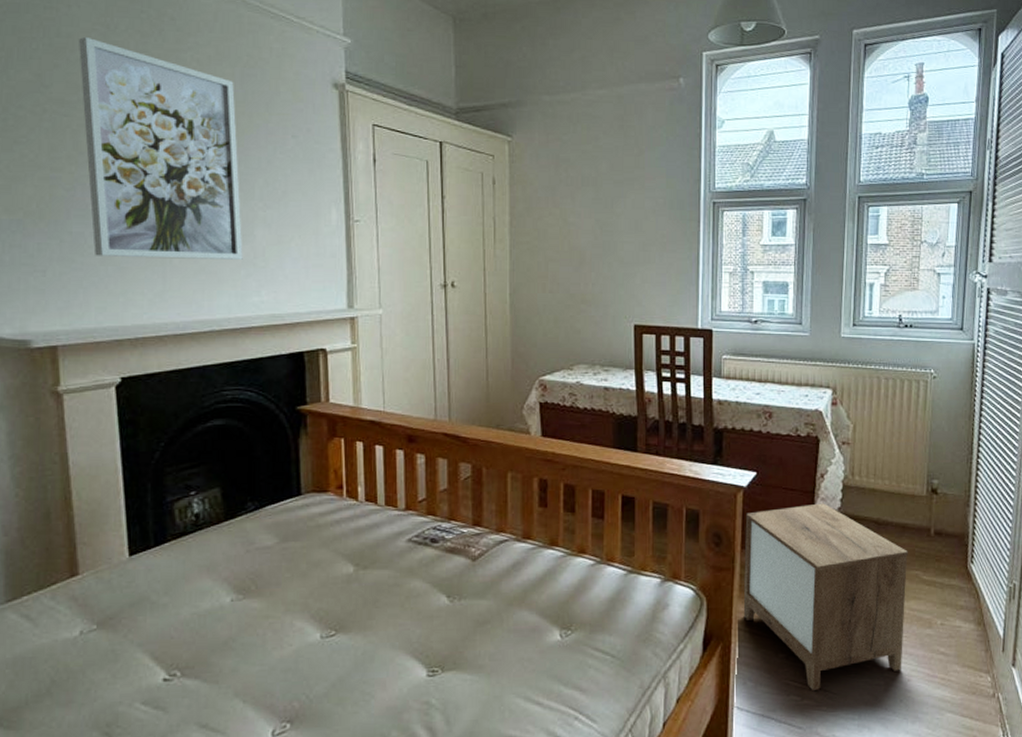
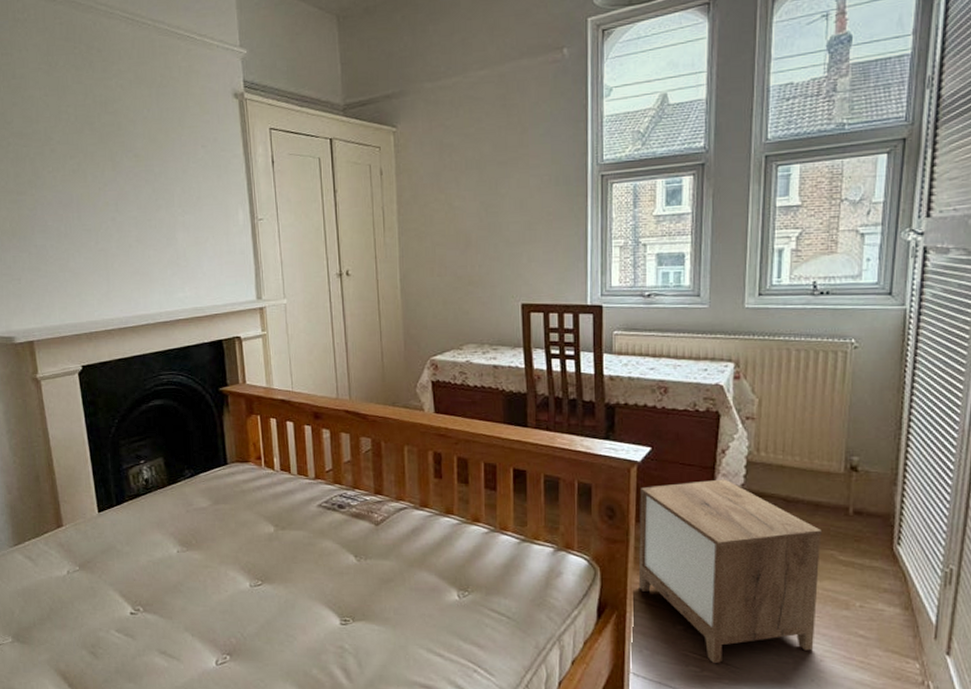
wall art: present [79,36,243,260] -> none [29,75,168,265]

